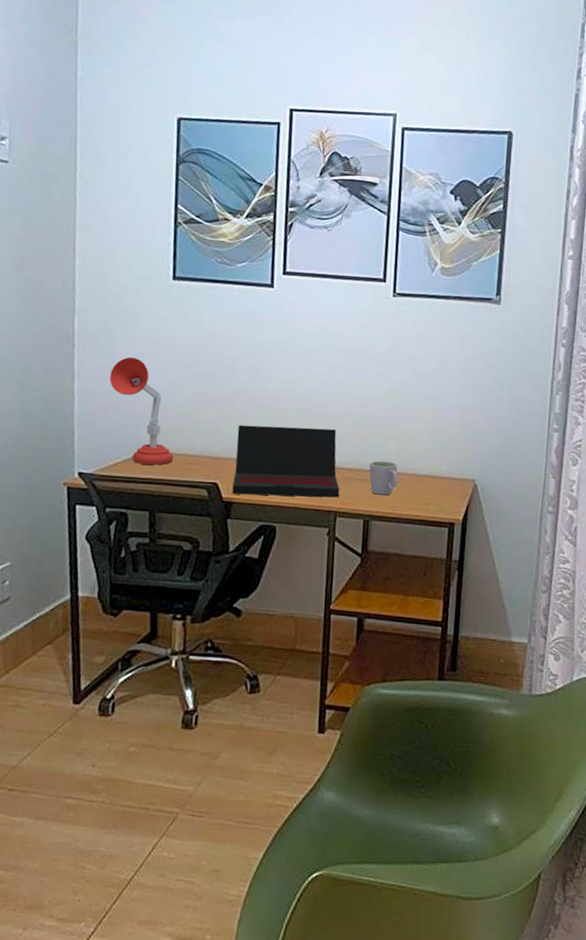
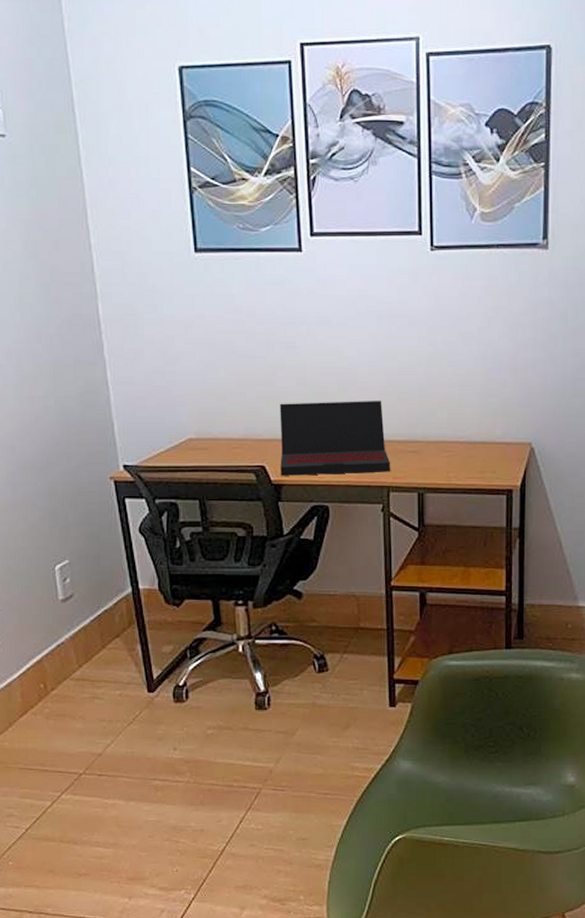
desk lamp: present [109,356,174,465] -> none [142,340,217,452]
mug: present [369,460,398,496] -> none [420,430,451,466]

